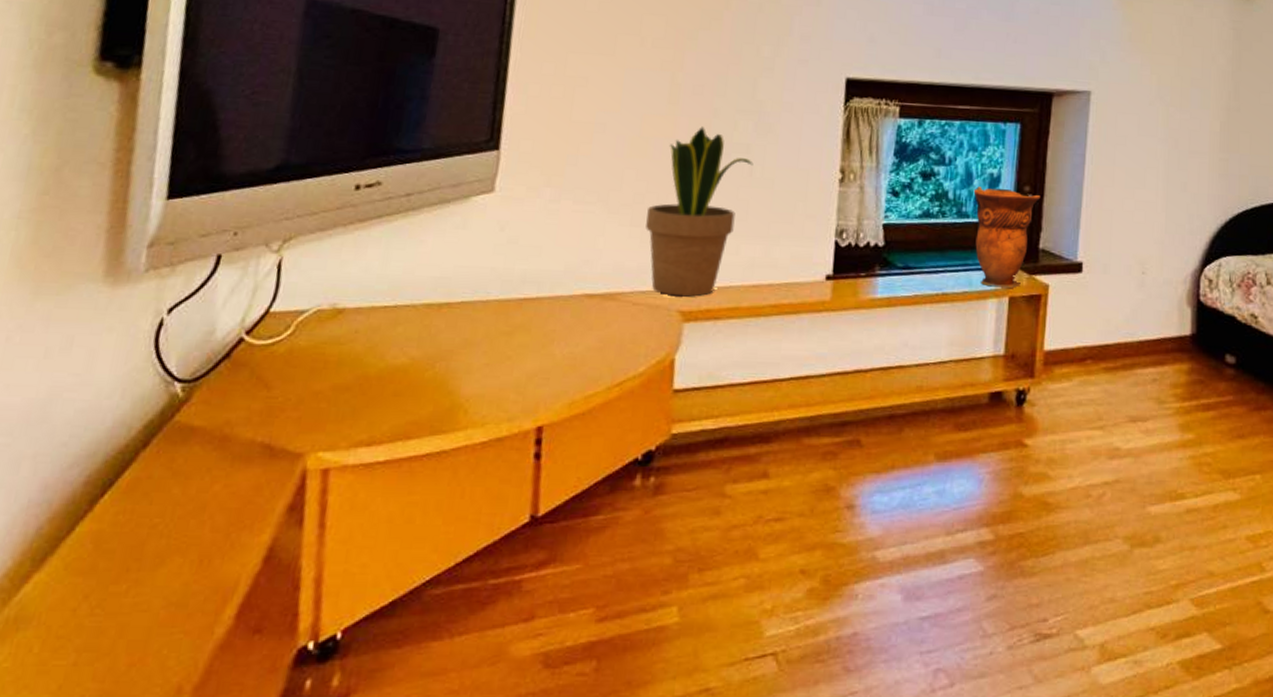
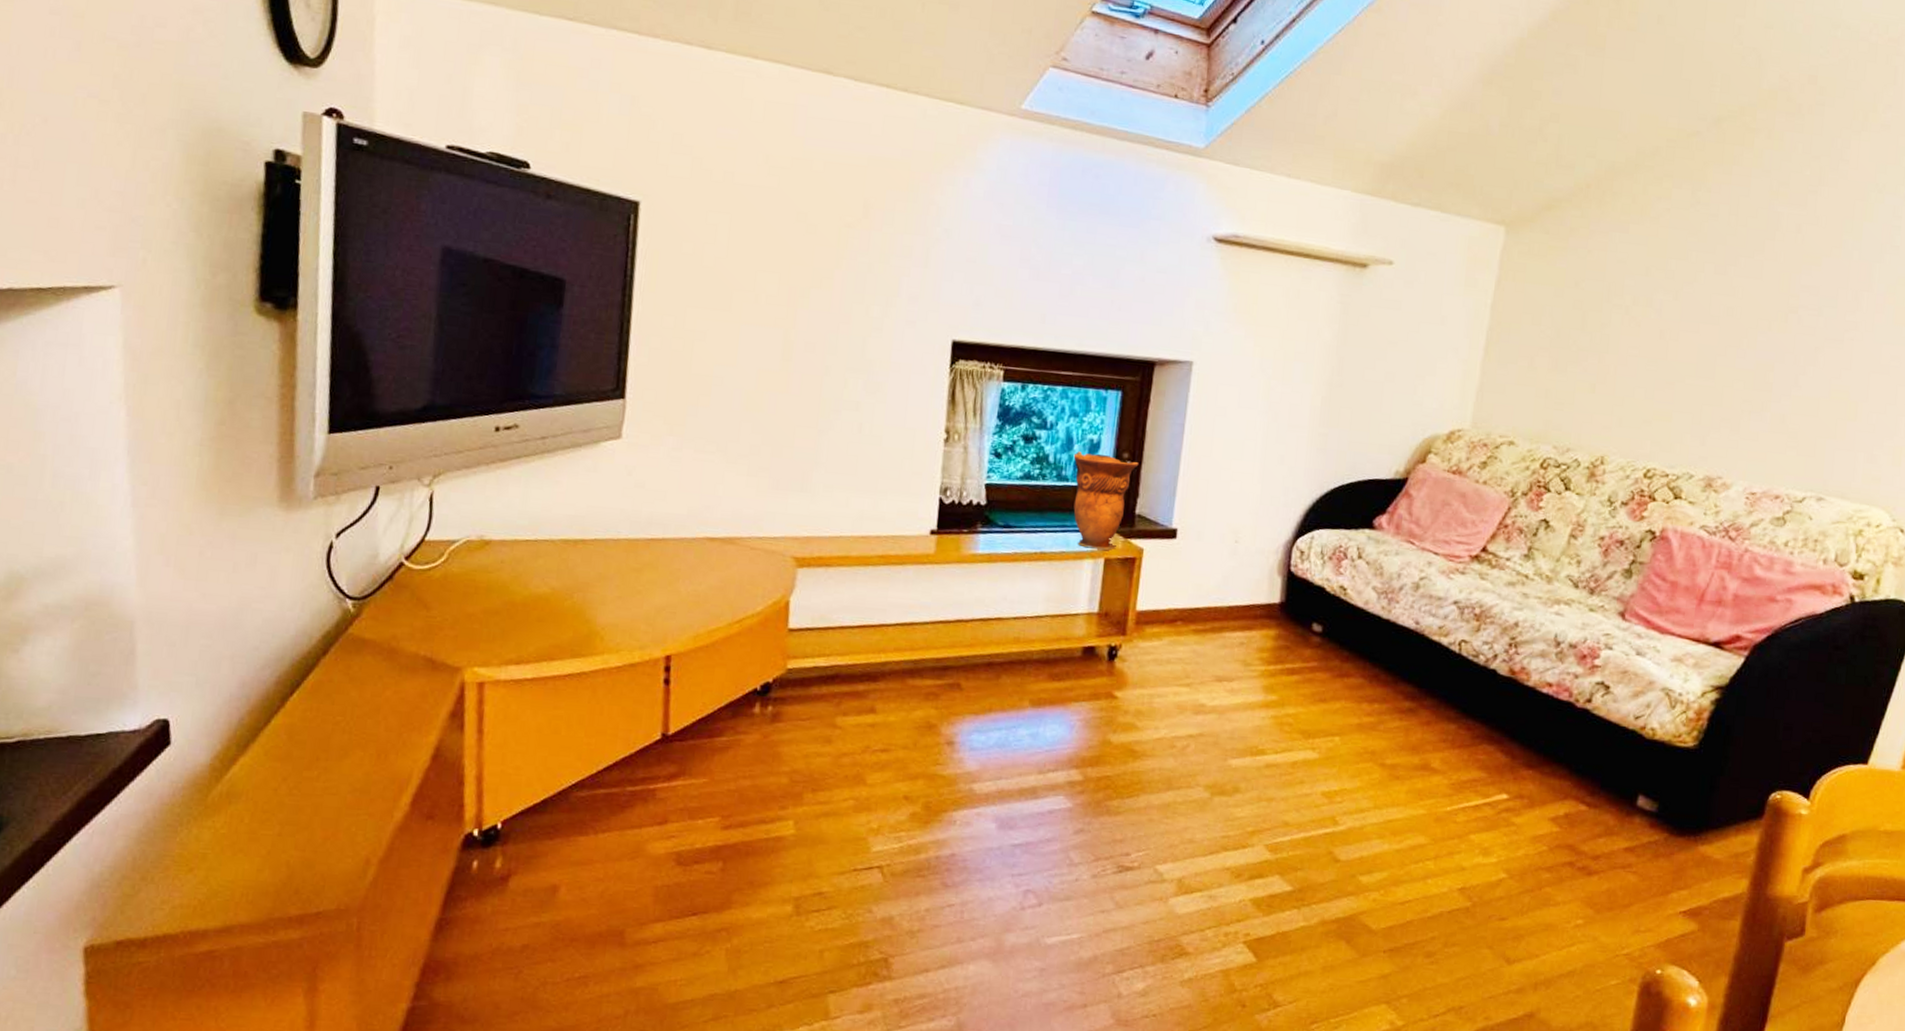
potted plant: present [646,126,753,297] -> none [762,383,863,544]

